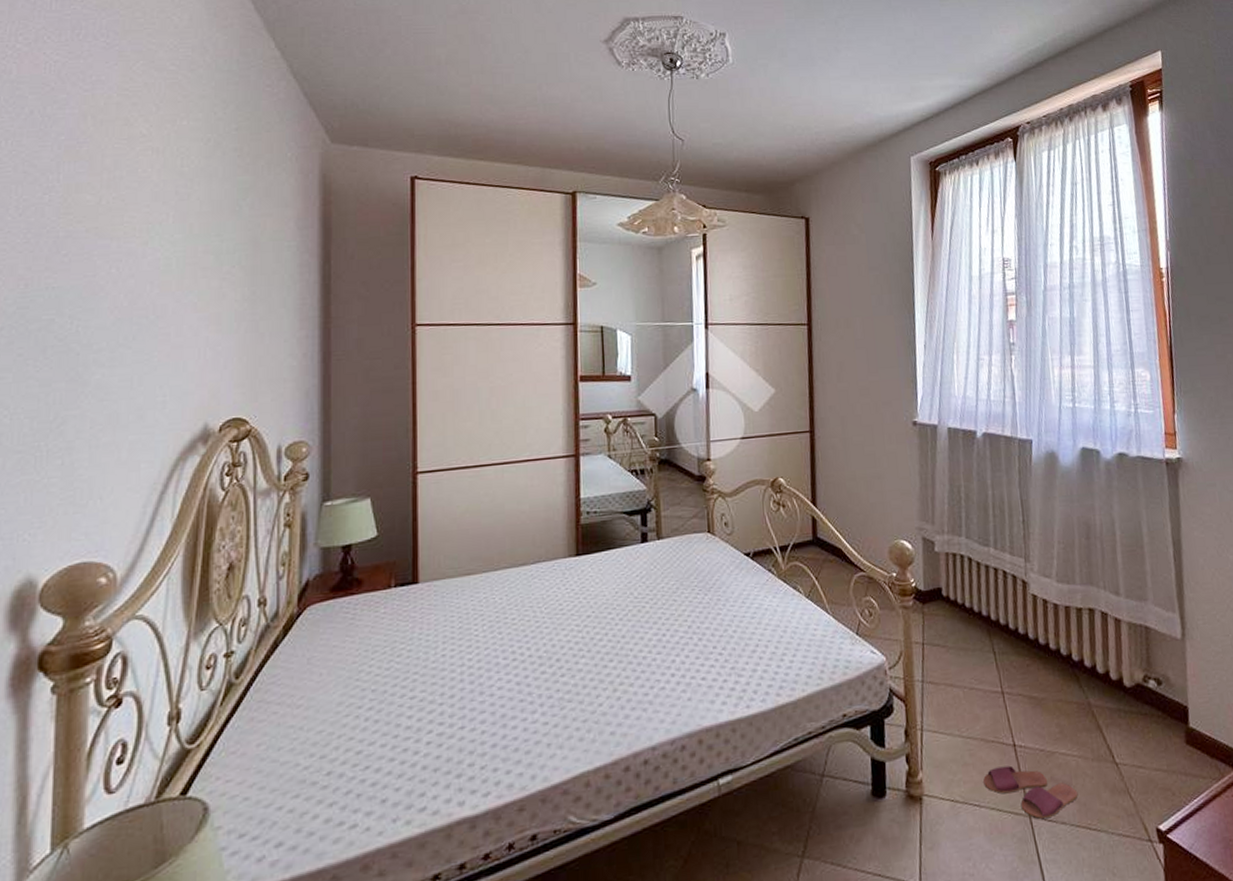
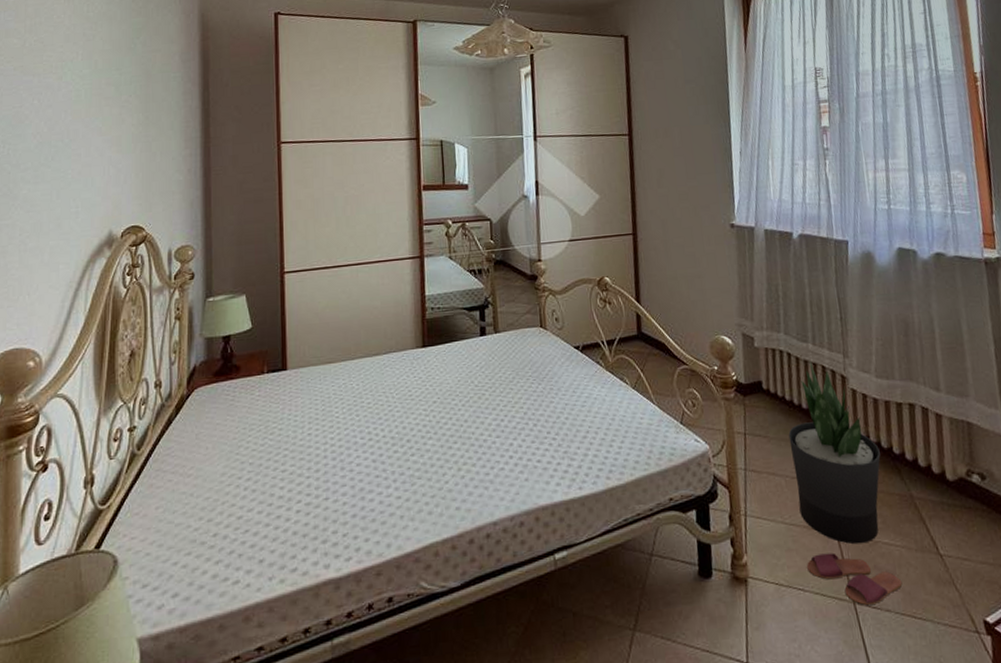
planter: none [967,566,1060,756] -> present [788,361,881,544]

